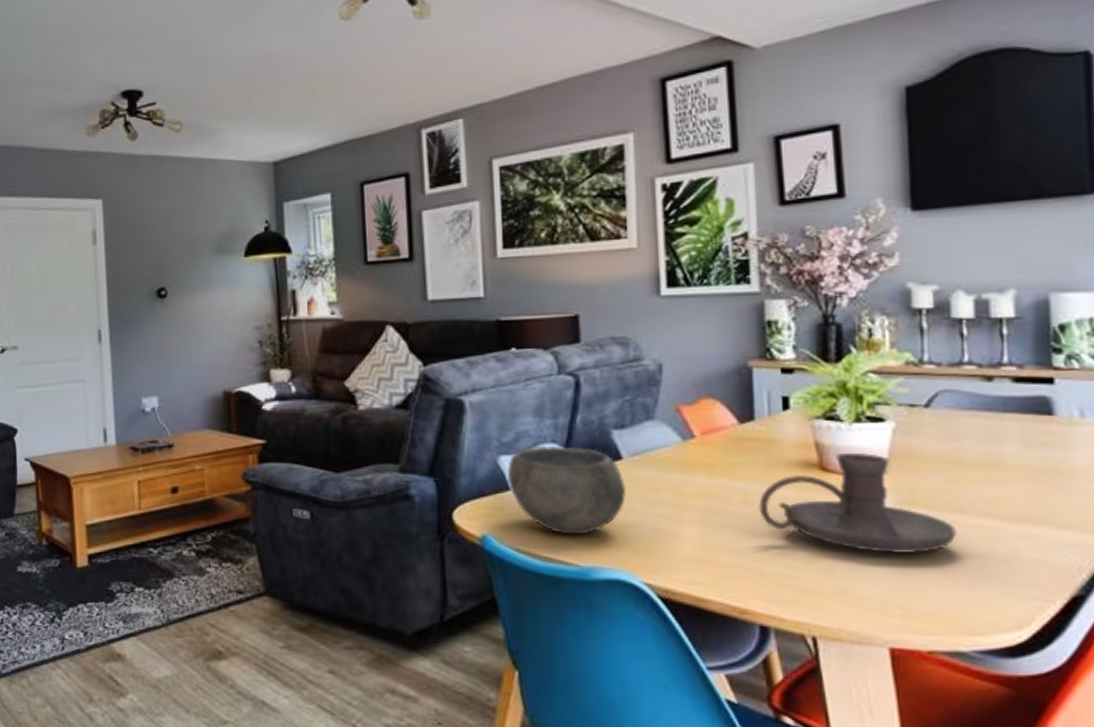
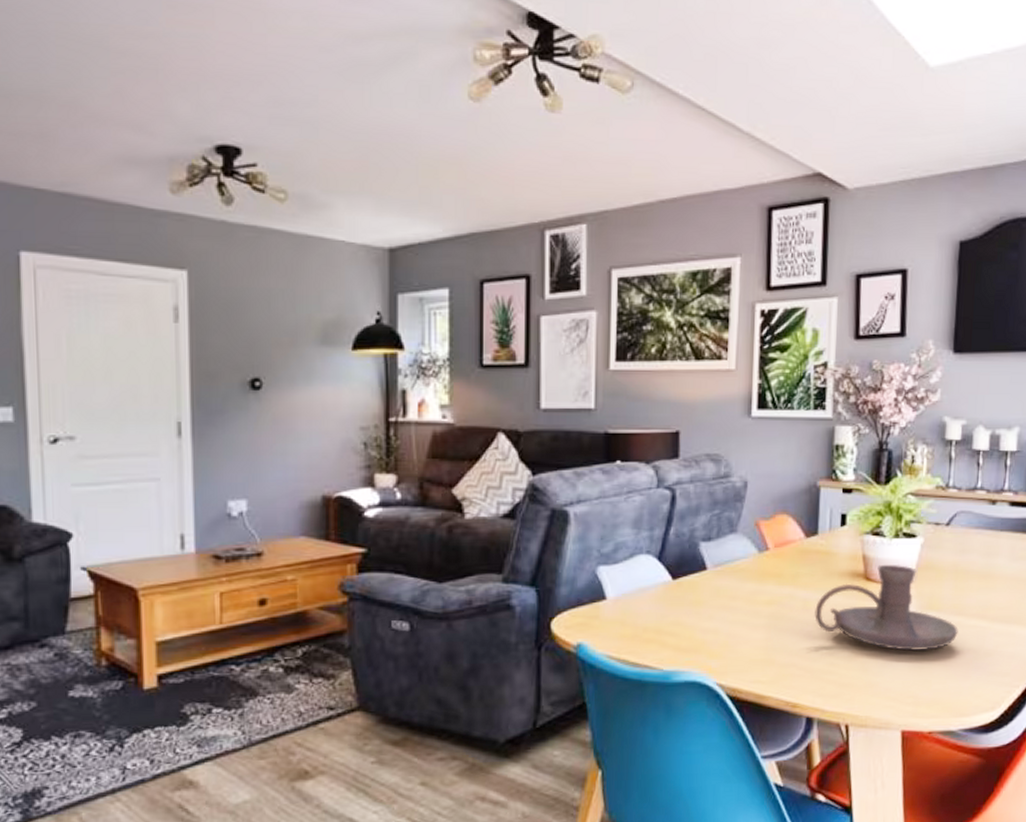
bowl: present [507,445,627,535] -> none [604,556,709,641]

